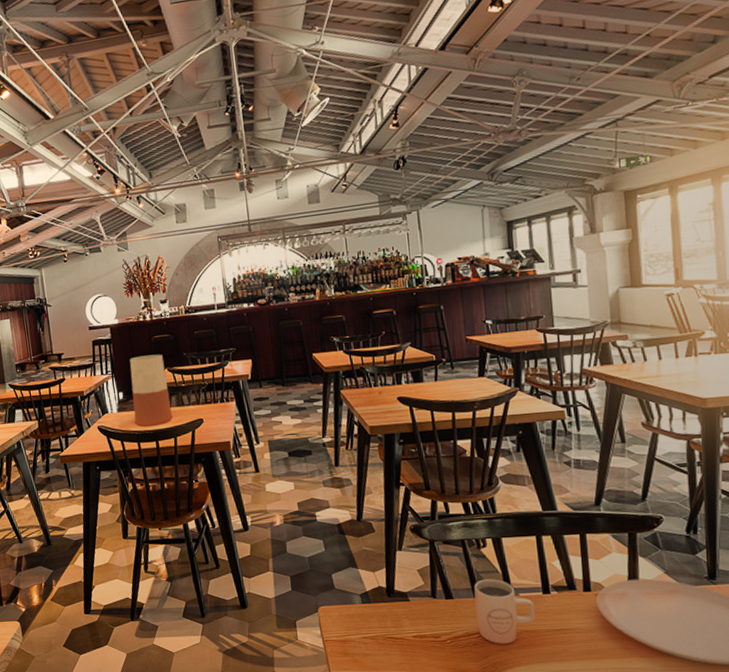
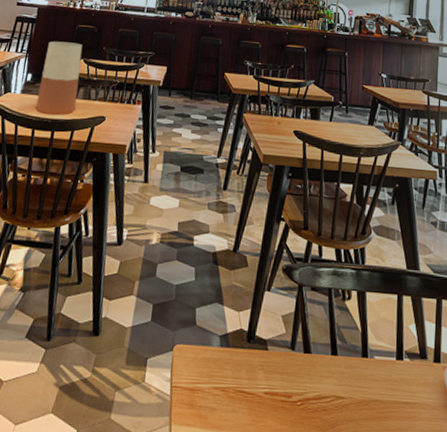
mug: present [474,579,536,644] -> none [329,335,388,414]

